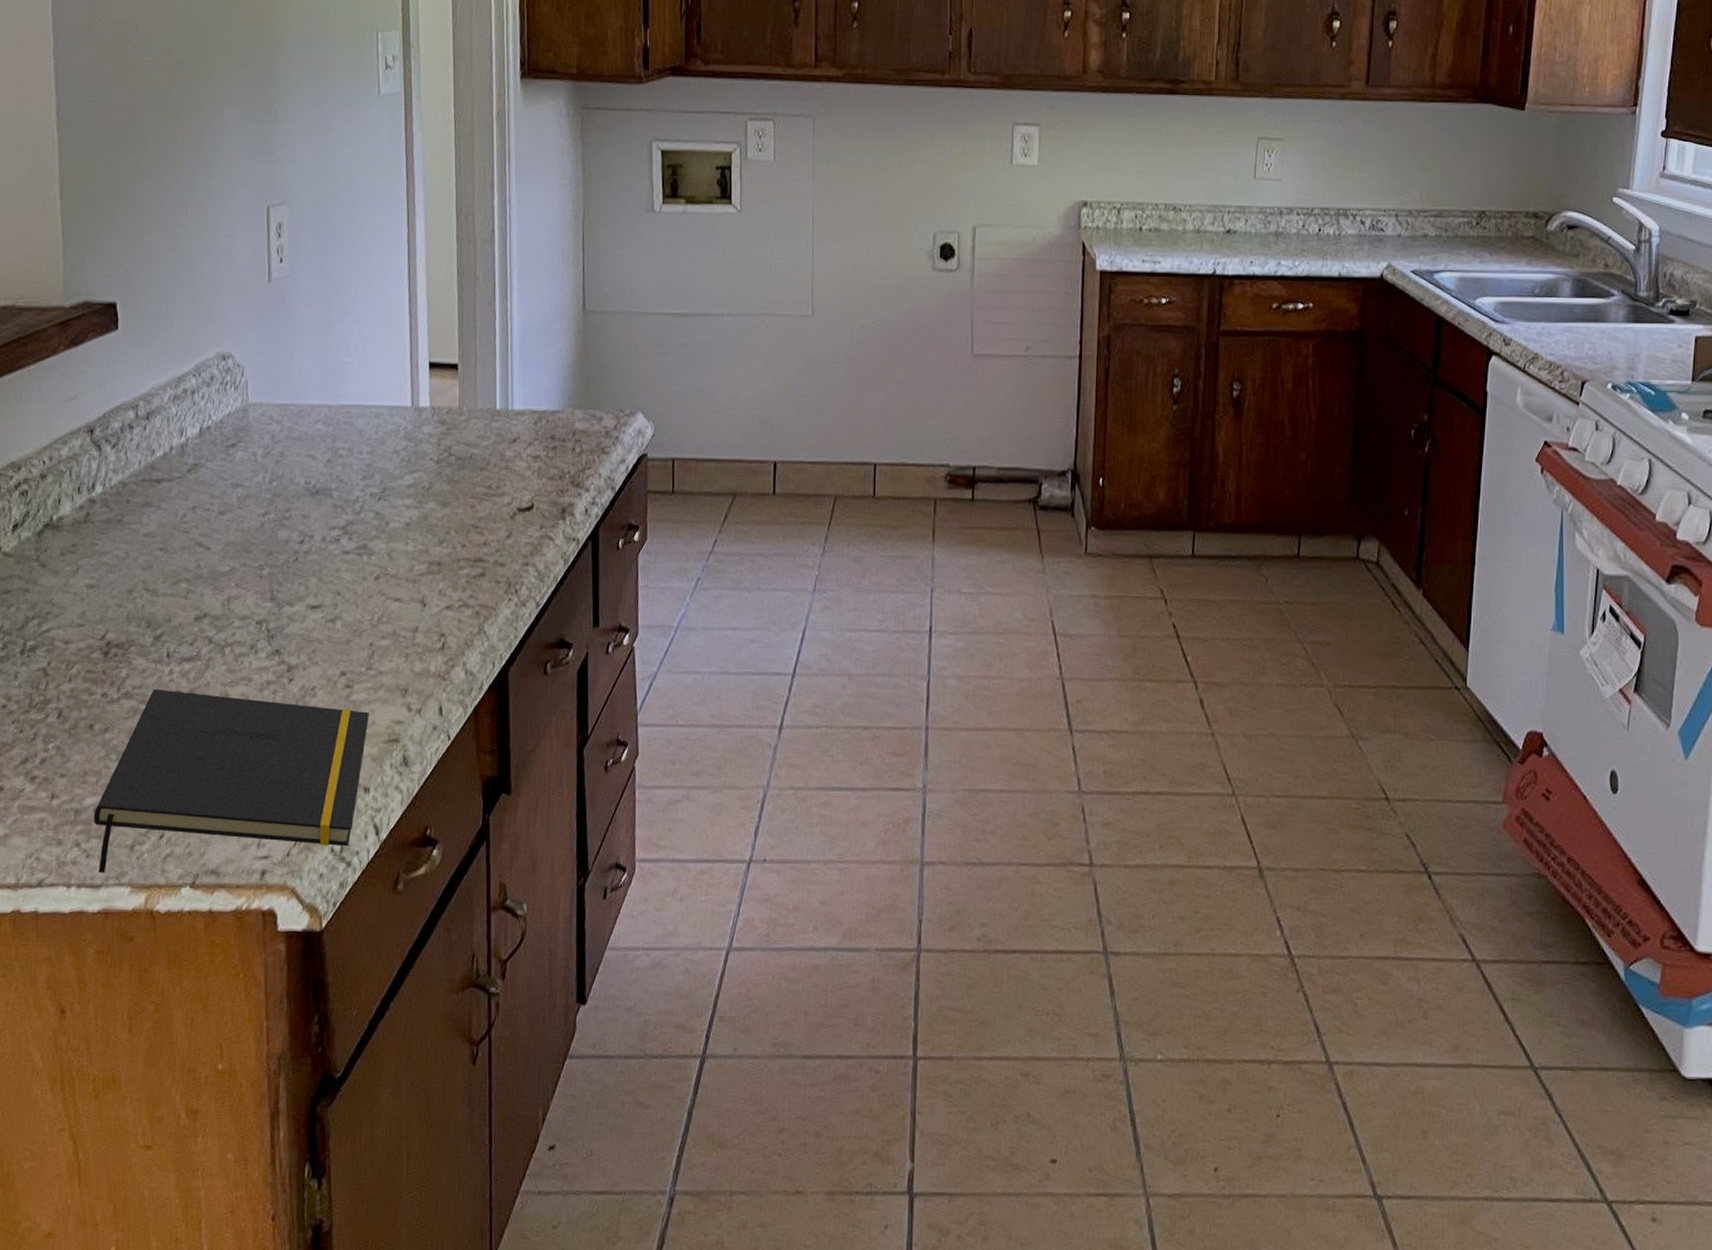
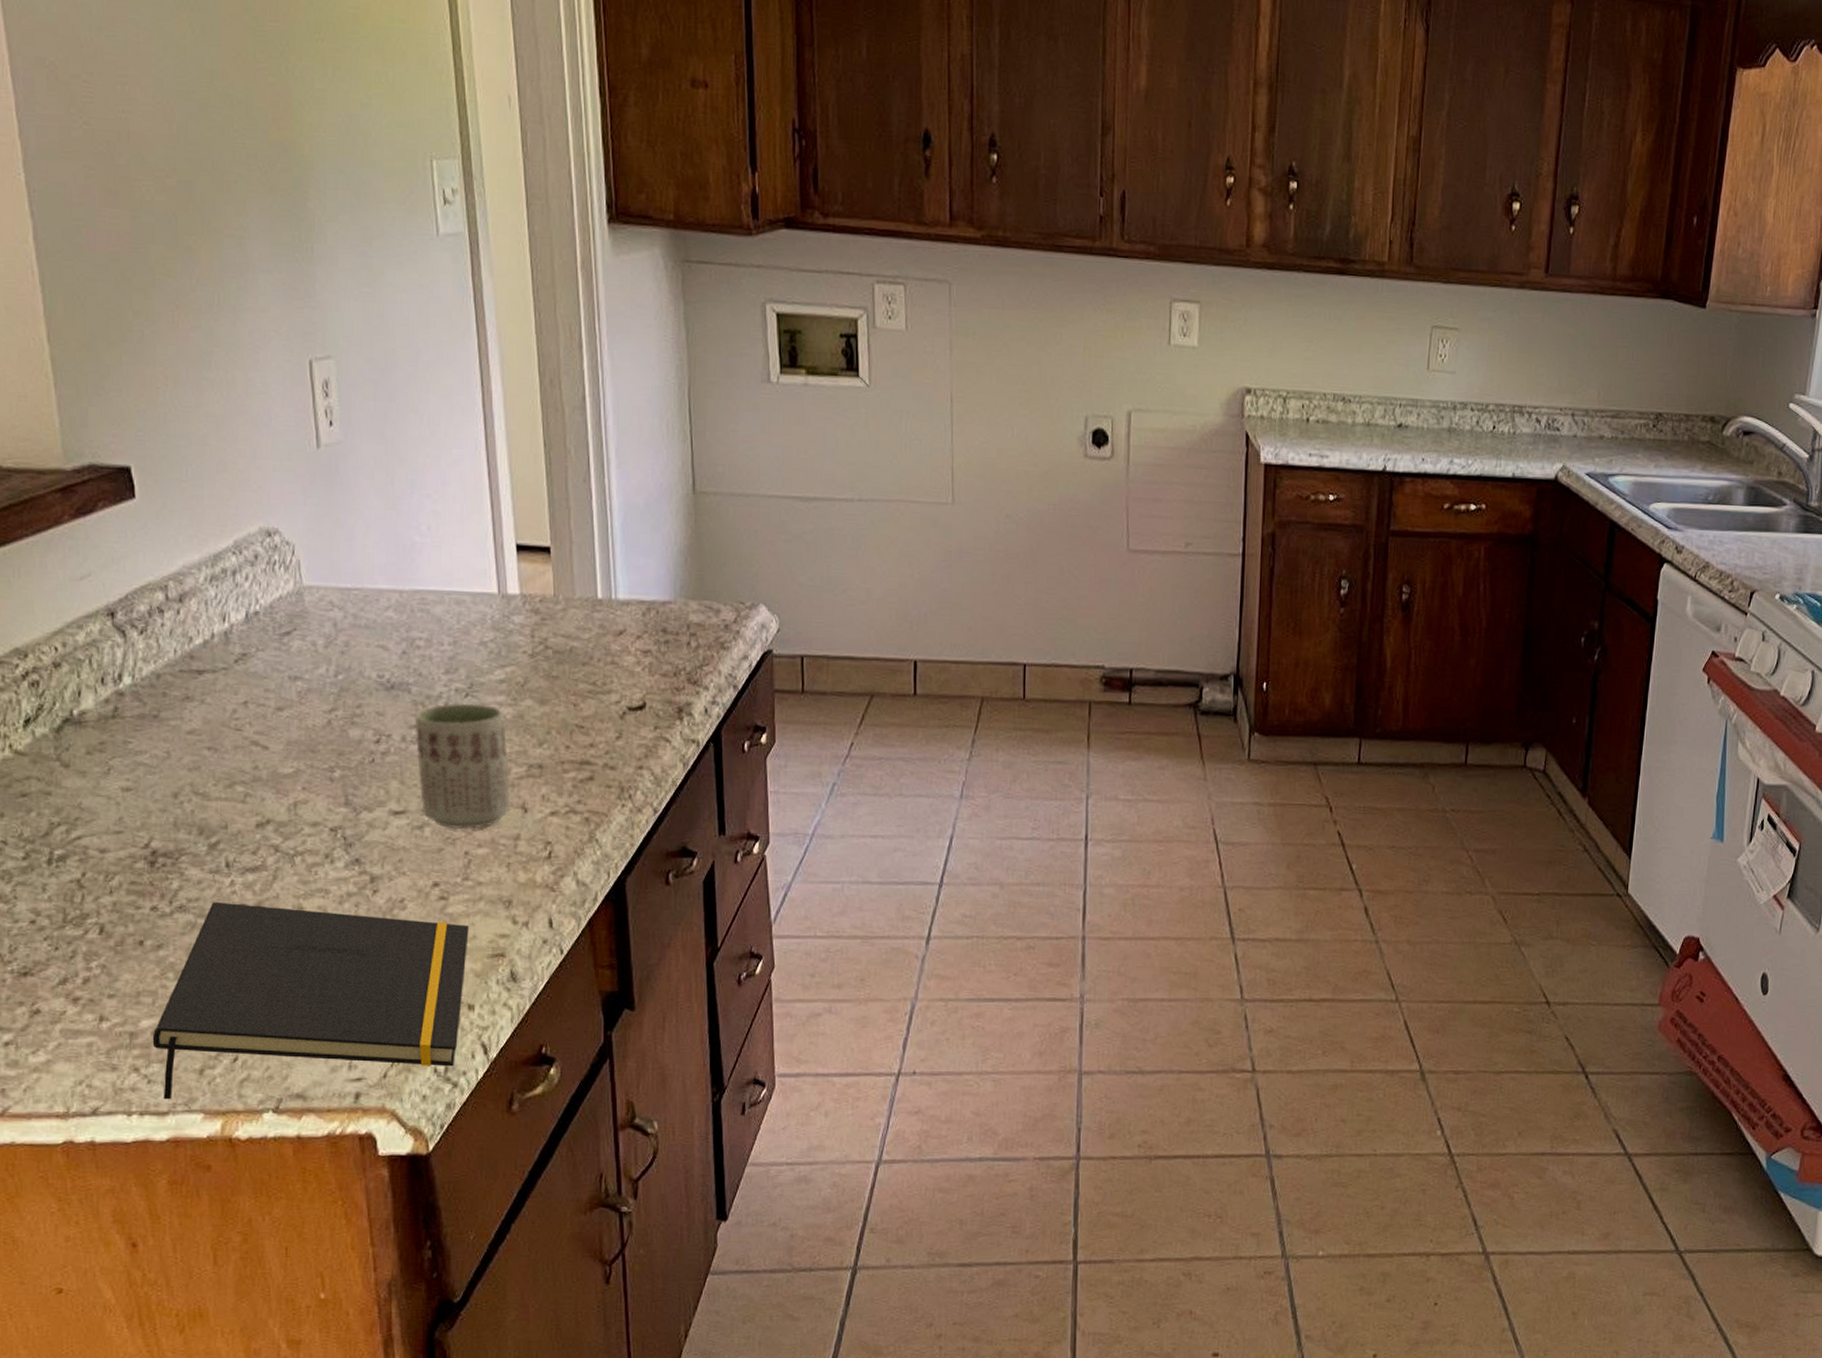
cup: none [333,506,413,623] -> present [414,702,511,830]

